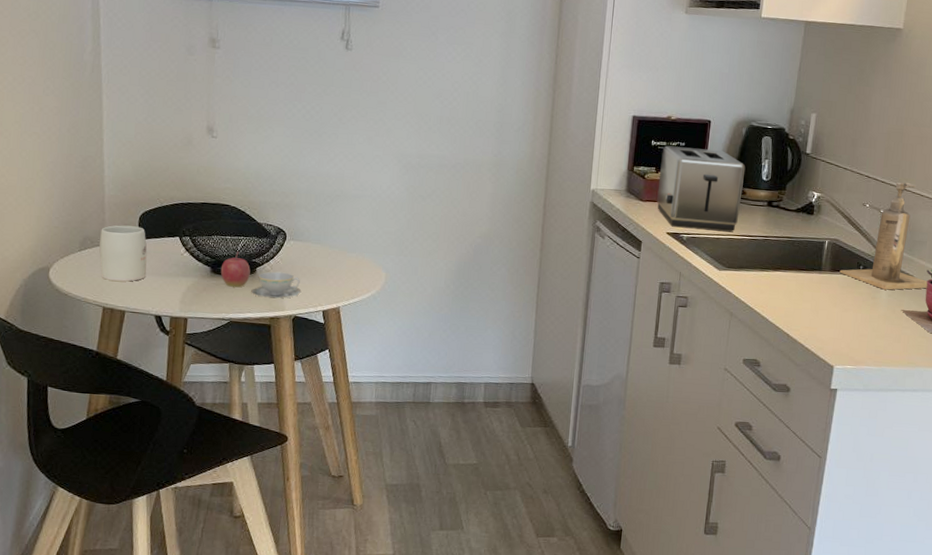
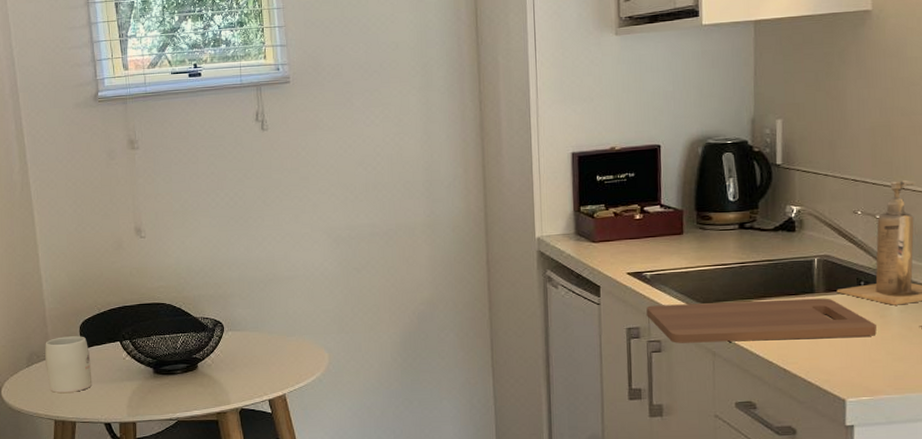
apple: present [220,251,251,288] -> none [163,349,192,386]
teacup: present [251,271,302,299] -> none [195,364,245,393]
toaster: present [656,145,746,231] -> none [609,176,708,265]
cutting board: none [679,264,867,314] -> present [646,298,877,343]

